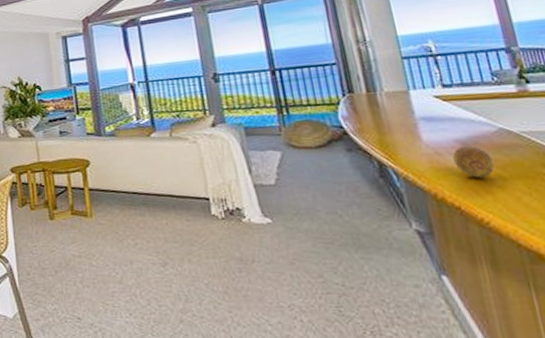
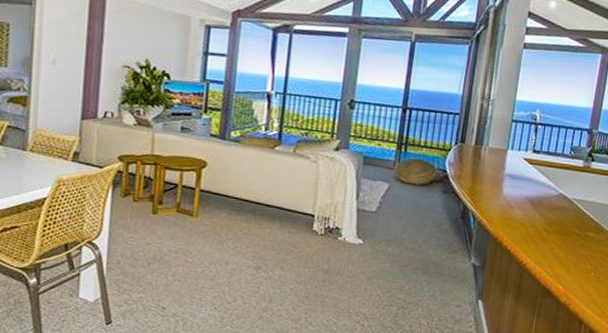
fruit: present [453,145,495,178] -> none [519,202,547,230]

